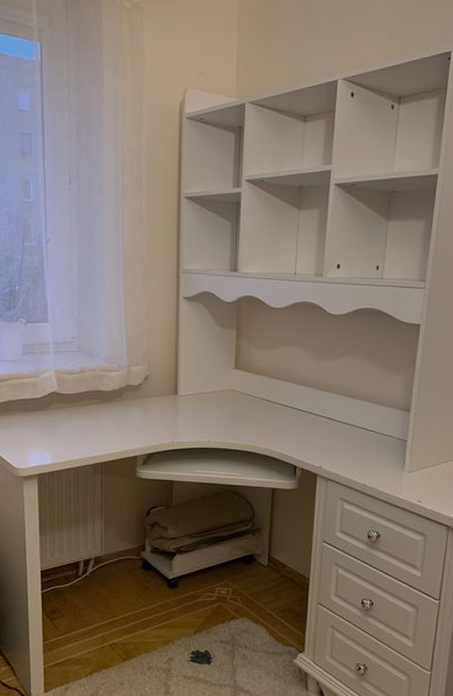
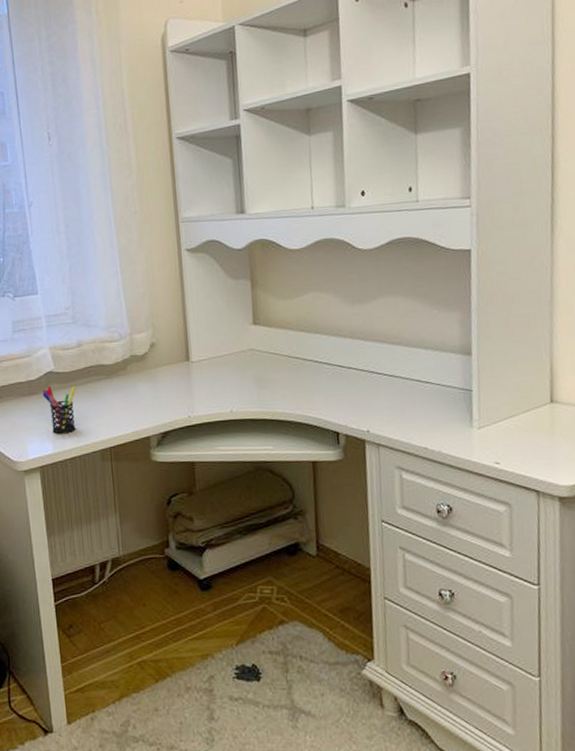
pen holder: none [45,404,76,447] -> present [42,385,76,434]

